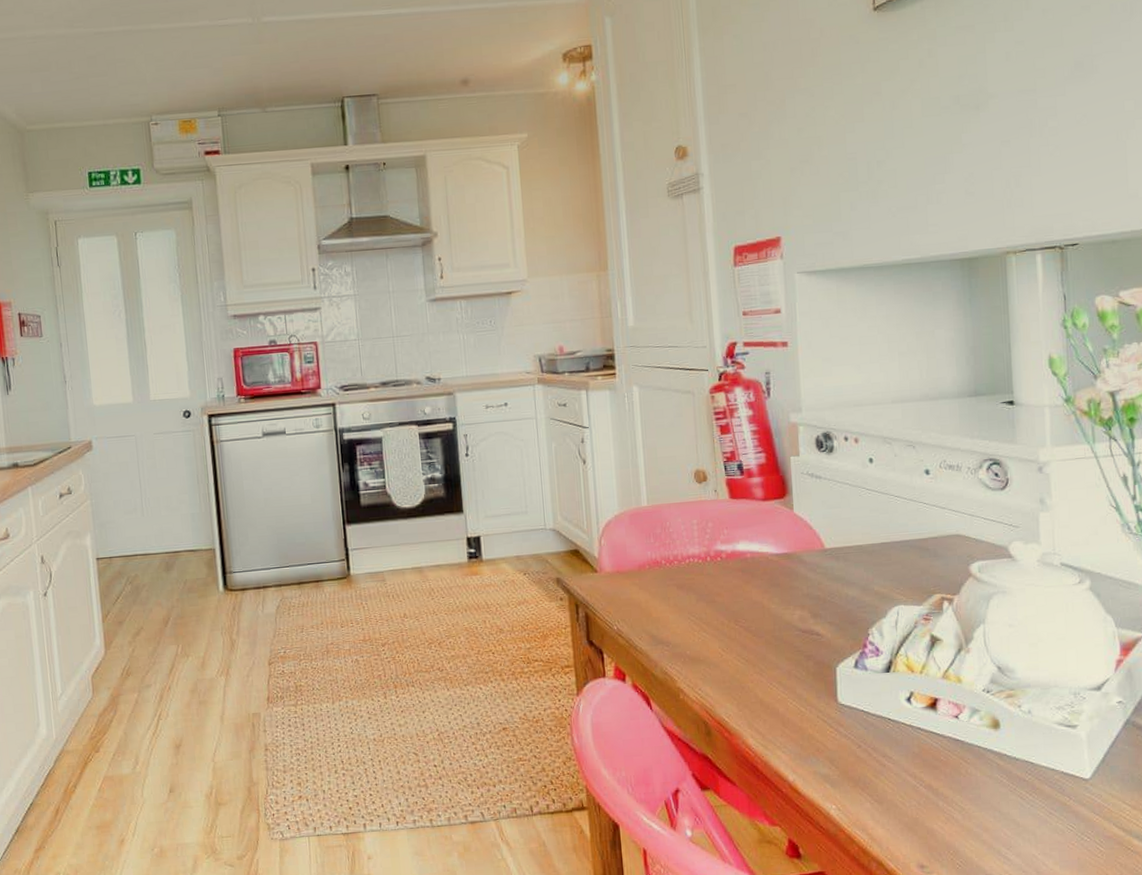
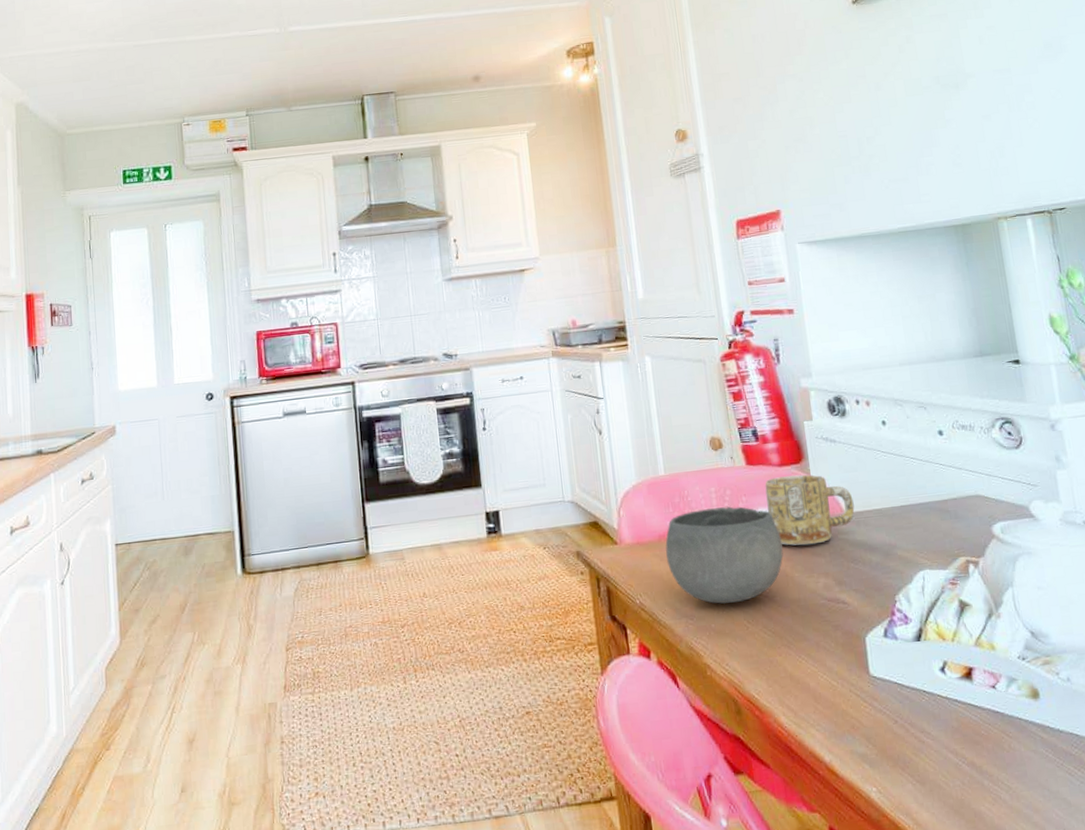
bowl: none [645,539,761,632] -> present [665,506,784,604]
mug: none [747,509,835,579] -> present [765,474,855,546]

